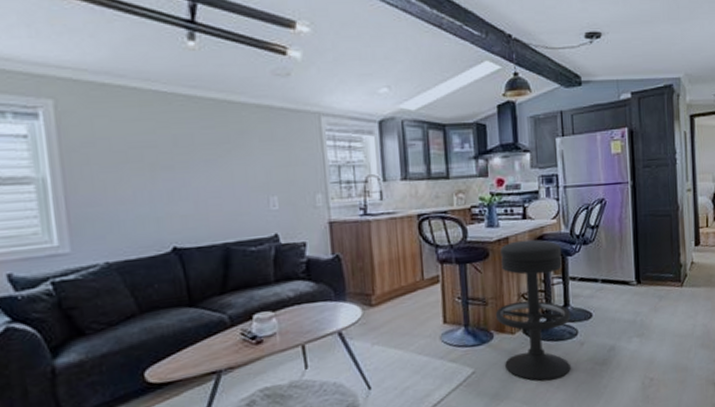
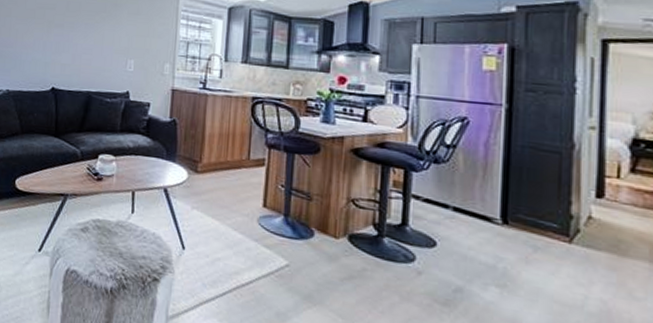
bar stool: present [495,239,571,381] -> none [318,142,409,303]

